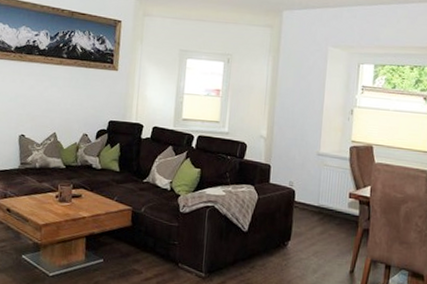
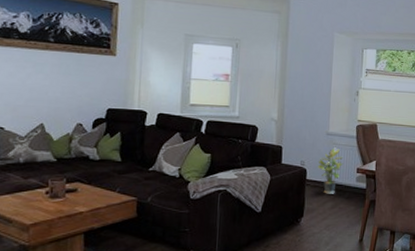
potted plant: none [306,169,335,219] -> present [317,147,344,194]

